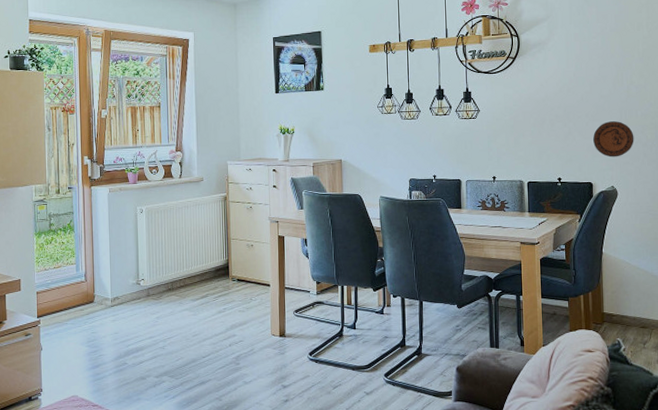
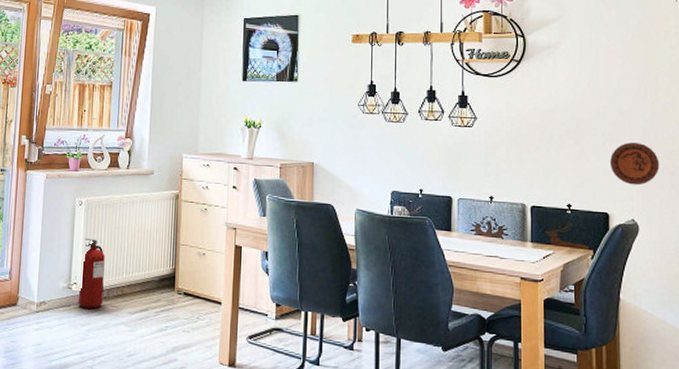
fire extinguisher: none [147,240,169,299] -> present [79,237,105,309]

